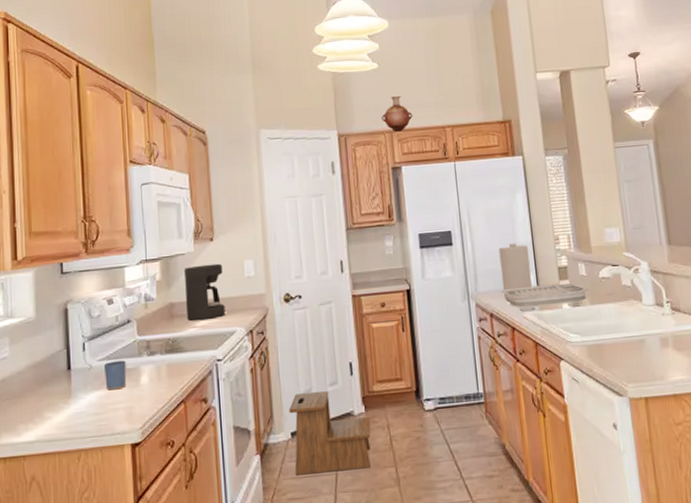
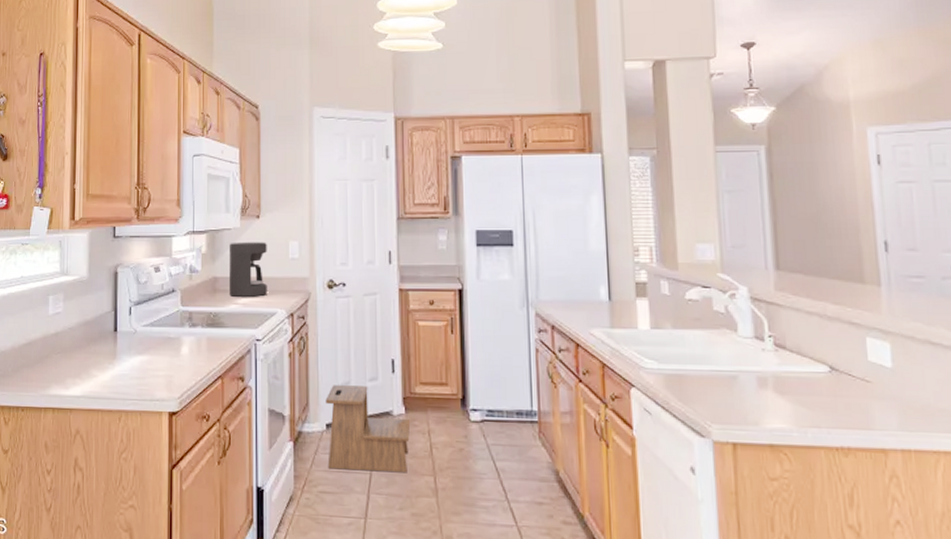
mug: present [104,360,127,391] -> none [148,328,168,357]
vase: present [381,96,413,133] -> none [443,80,478,119]
paper towel holder: present [498,243,532,298] -> none [566,250,603,310]
dish rack: present [501,282,589,312] -> none [566,300,671,329]

